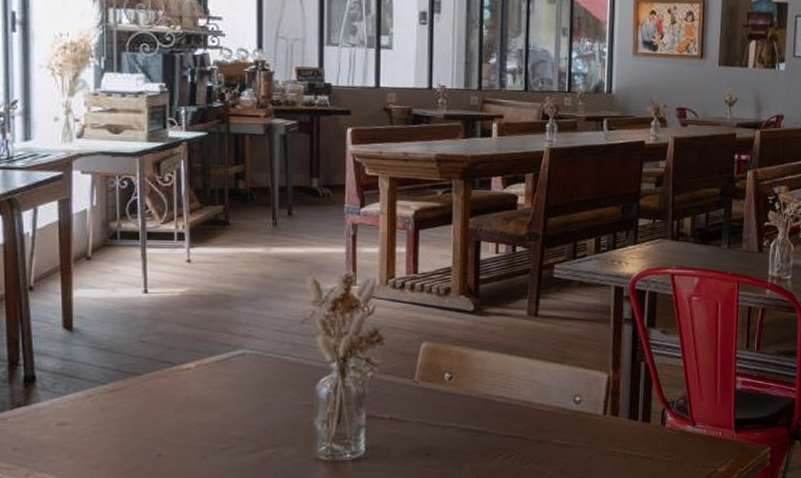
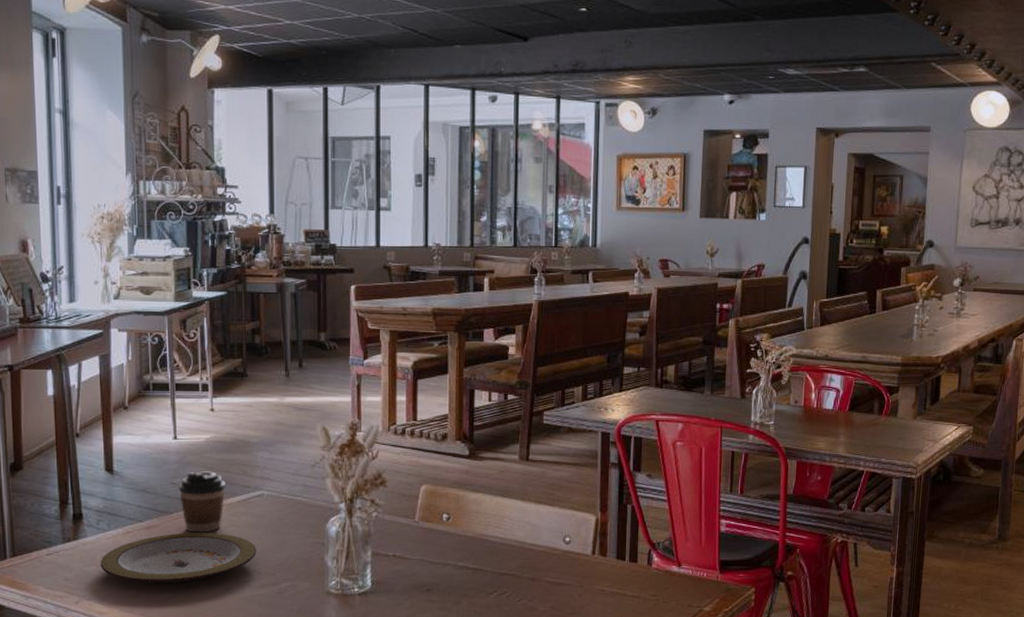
plate: none [55,396,237,452] -> present [100,533,256,583]
coffee cup: none [148,328,203,396] -> present [178,471,226,533]

